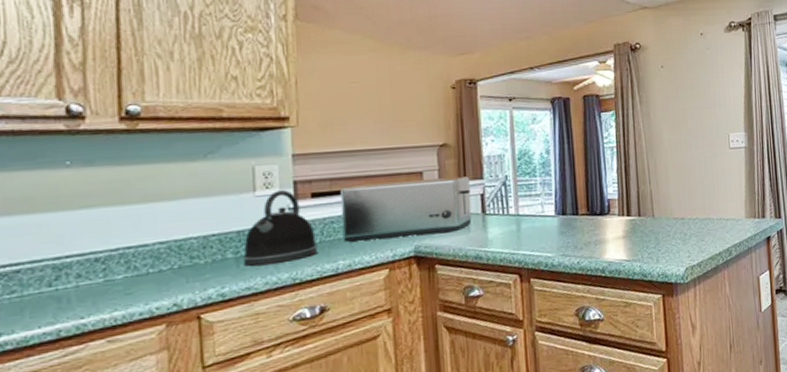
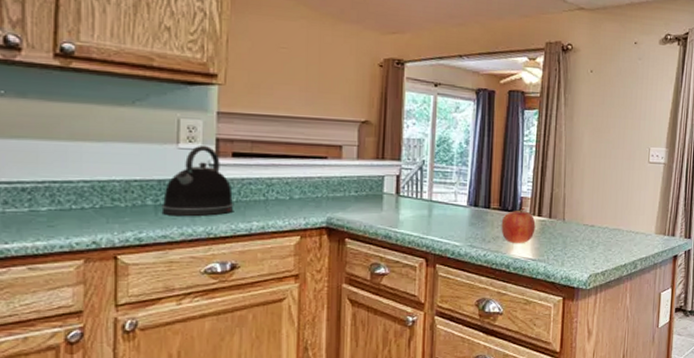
toaster: present [340,176,472,242] -> none [259,150,388,209]
fruit: none [591,209,626,248] -> present [501,207,536,244]

